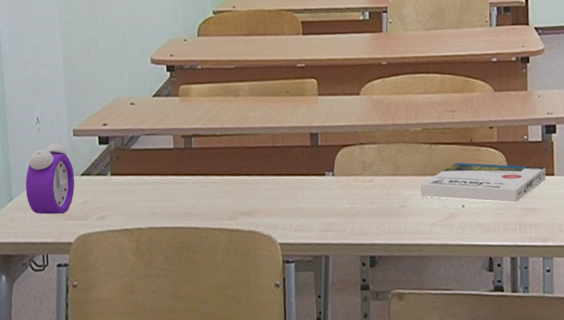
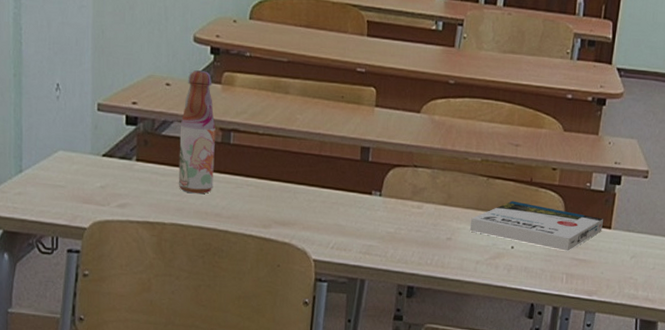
alarm clock: present [25,142,75,215] -> none [38,114,95,195]
bottle: none [146,87,181,198] -> present [178,70,216,194]

